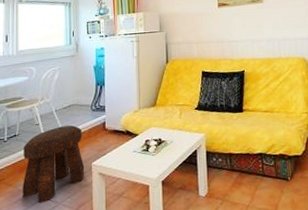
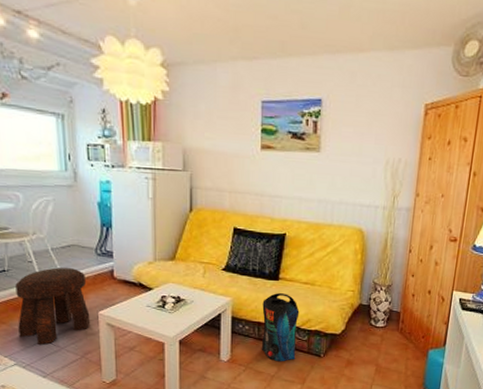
pouch: none [231,123,266,191] -> present [261,293,300,362]

